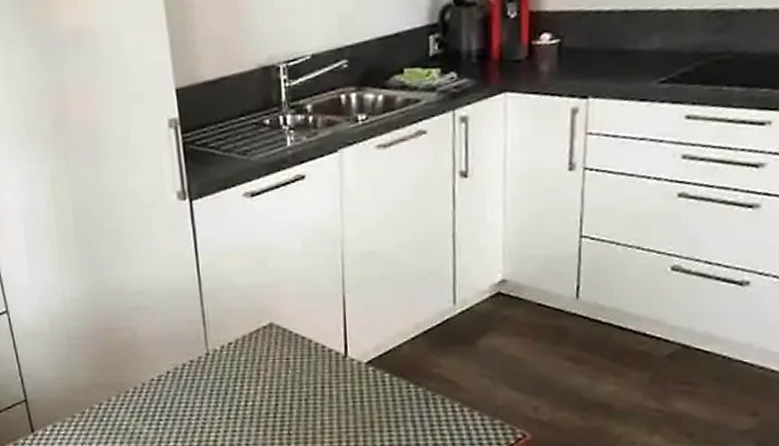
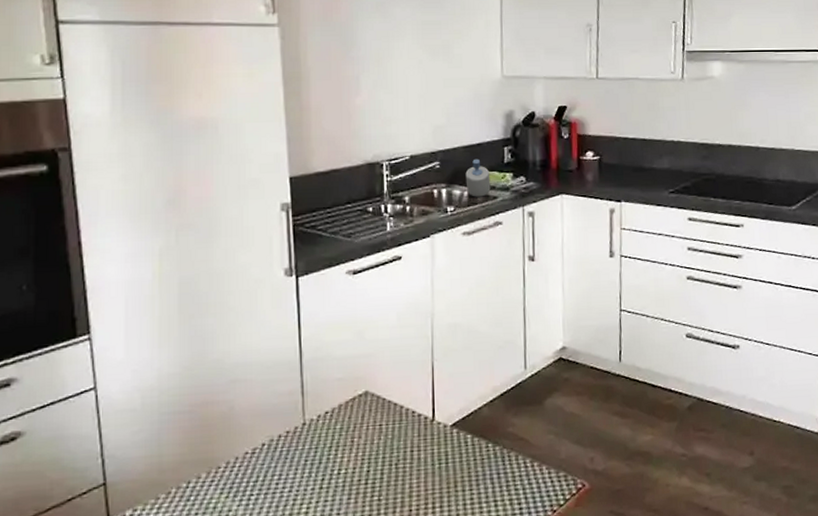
soap dispenser: none [379,53,412,102] -> present [465,158,491,197]

